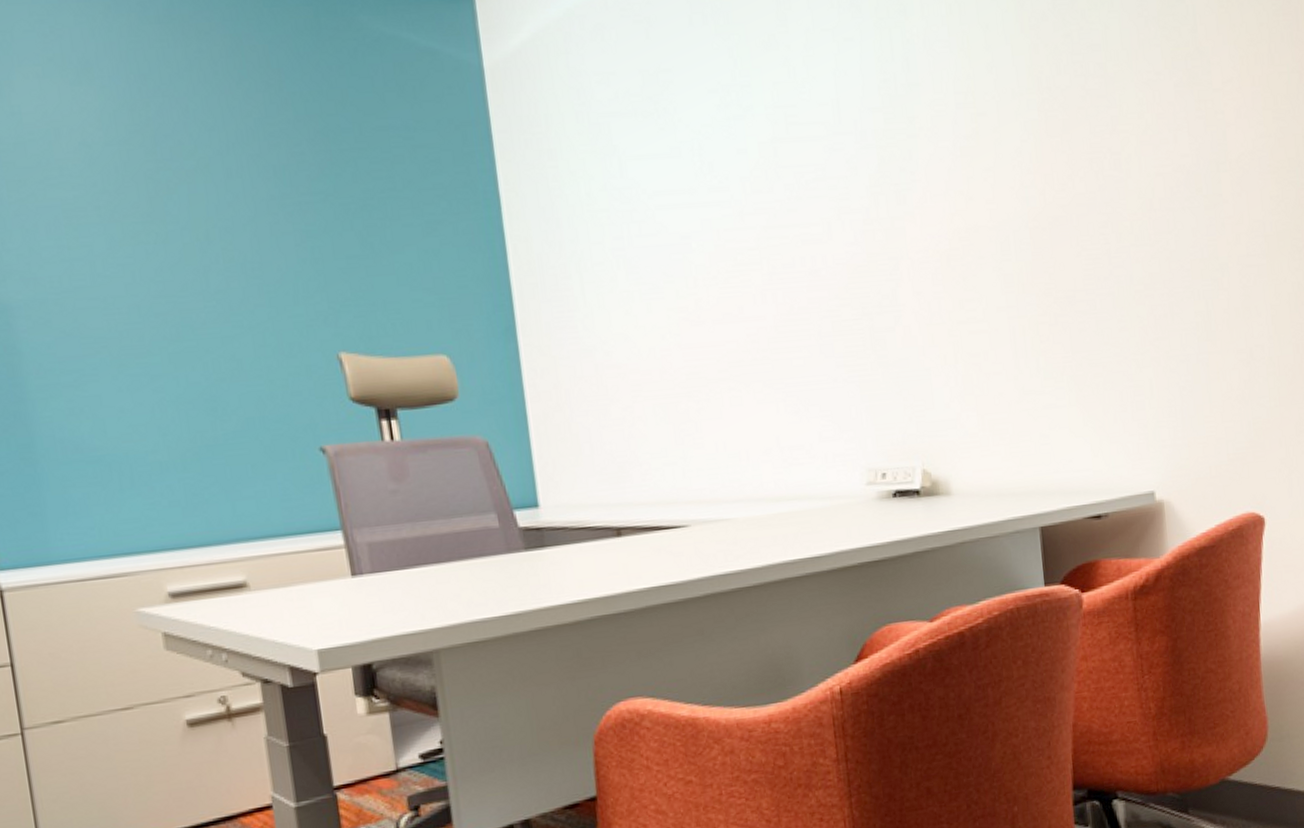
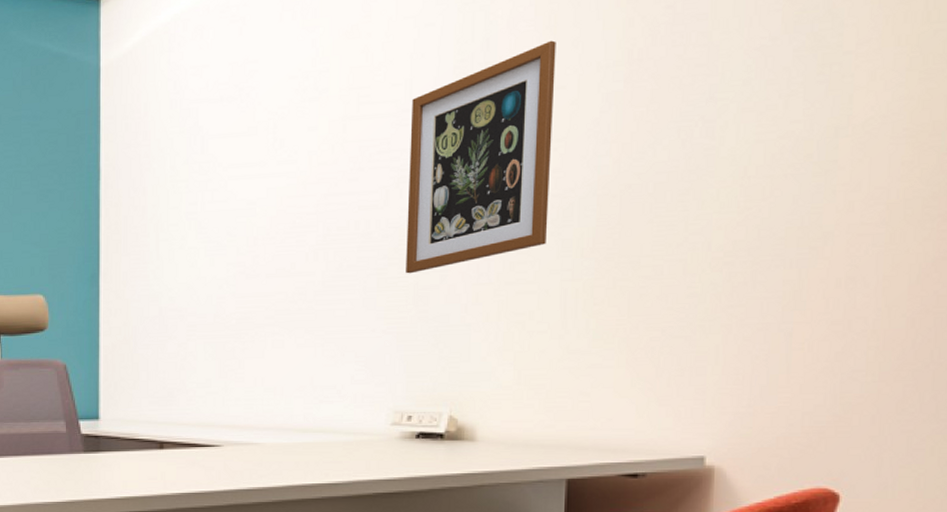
wall art: none [841,64,990,316] -> present [406,40,556,274]

